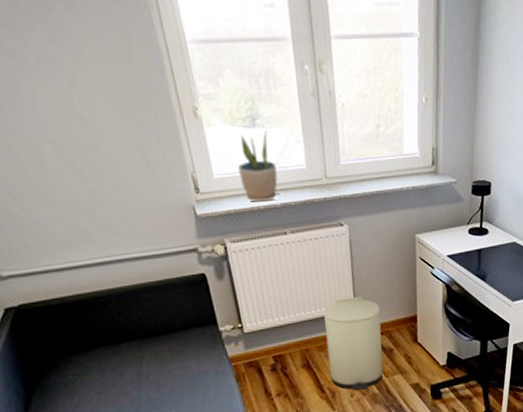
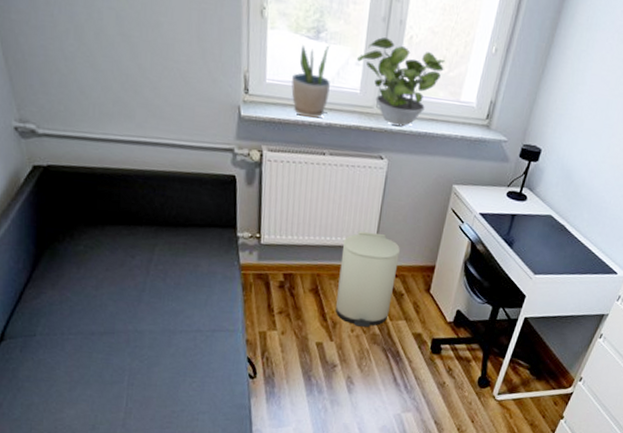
potted plant: none [296,111,382,191] -> present [357,37,446,126]

